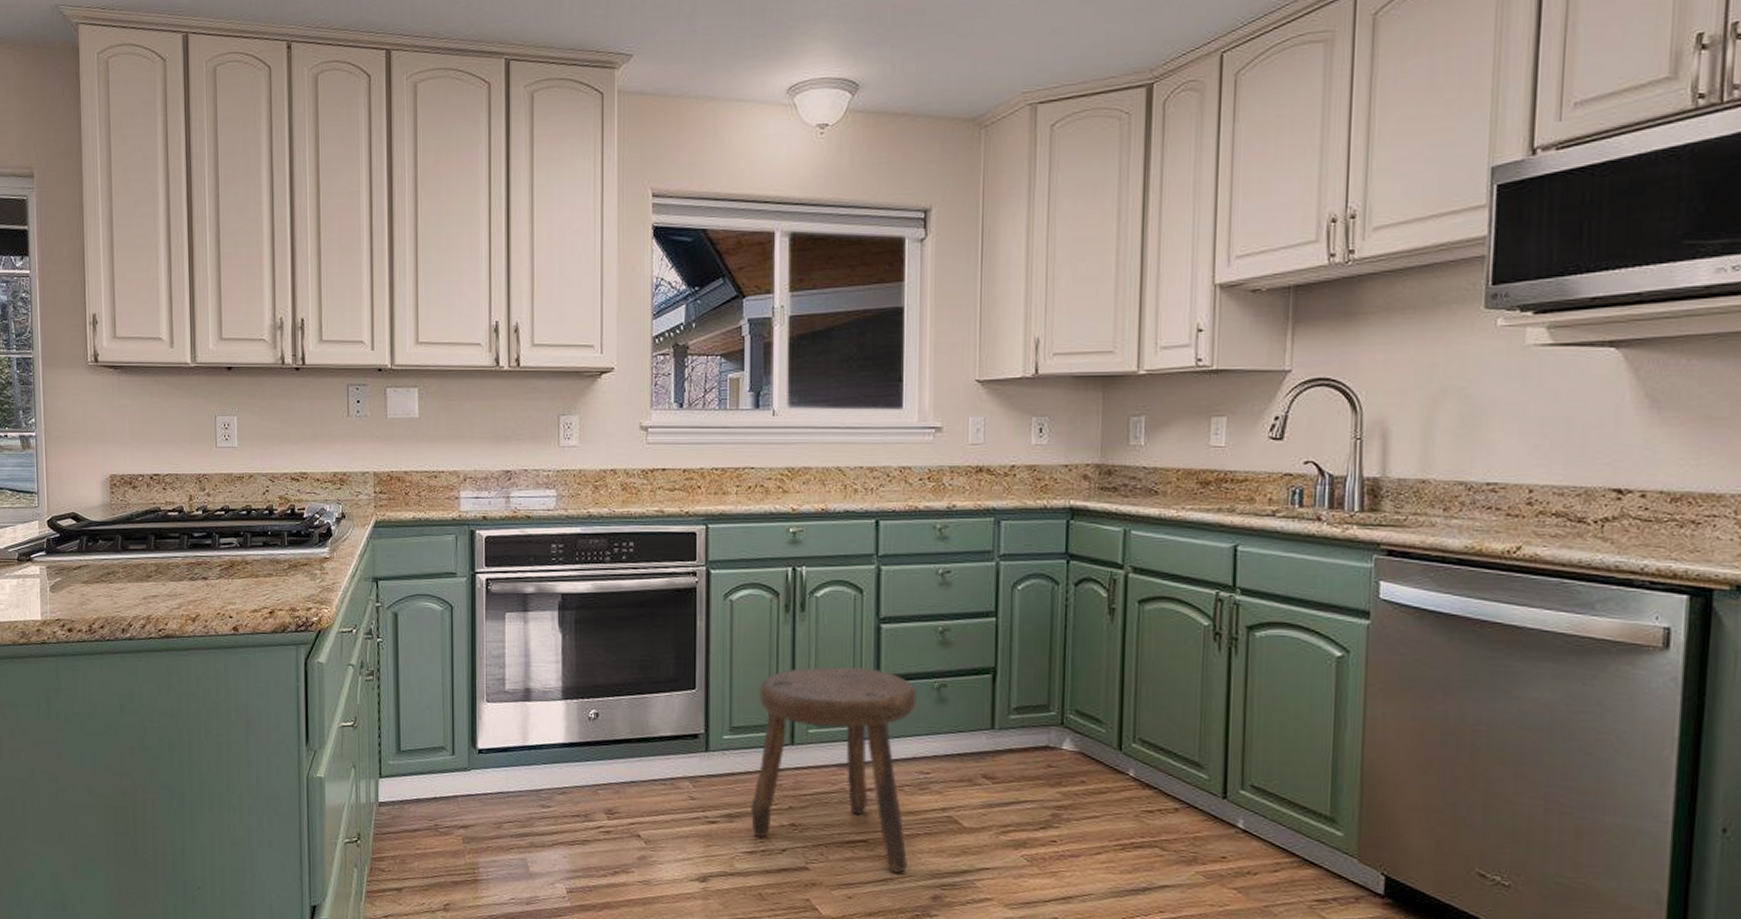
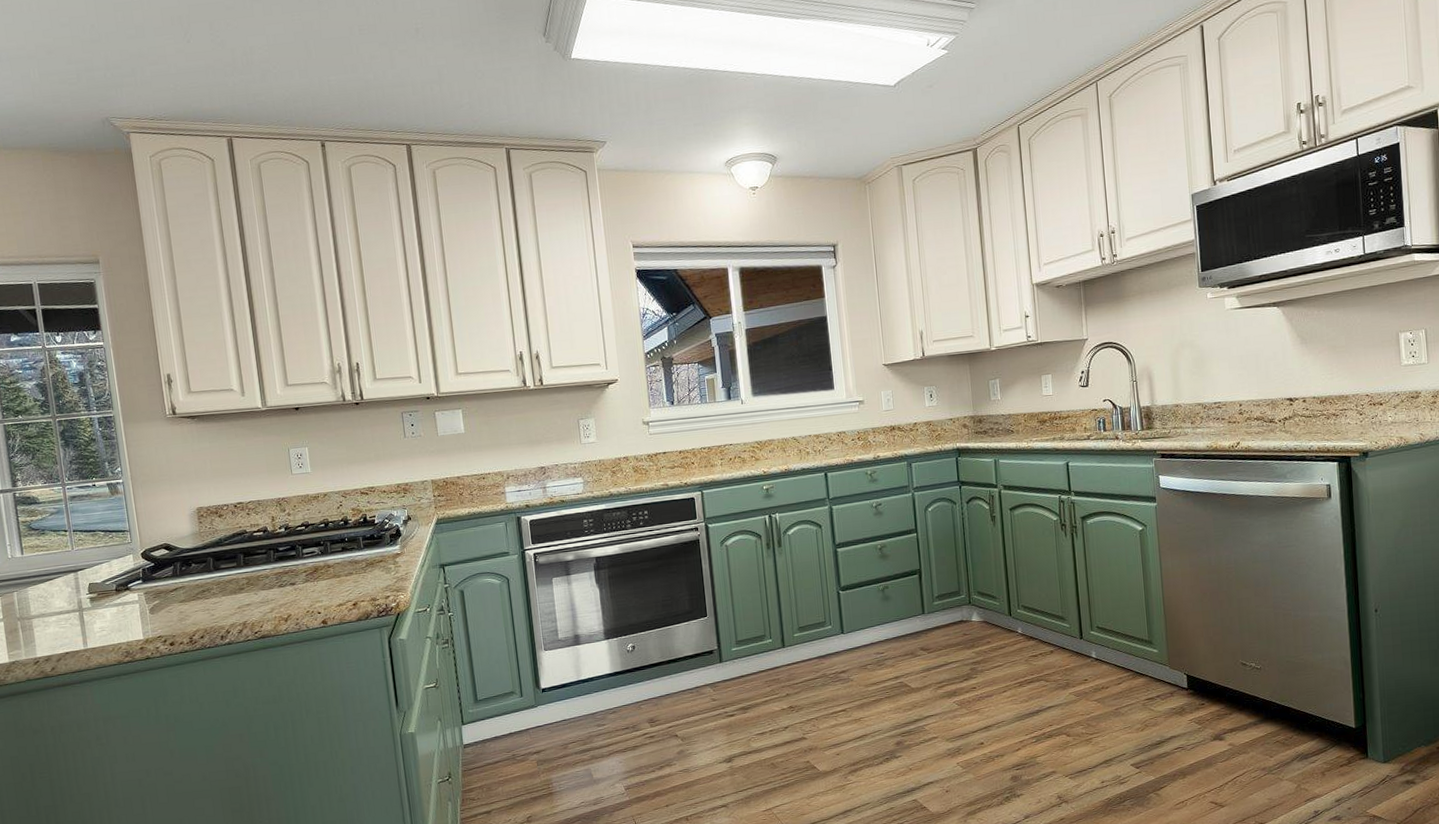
stool: present [750,666,917,873] -> none [754,582,876,730]

